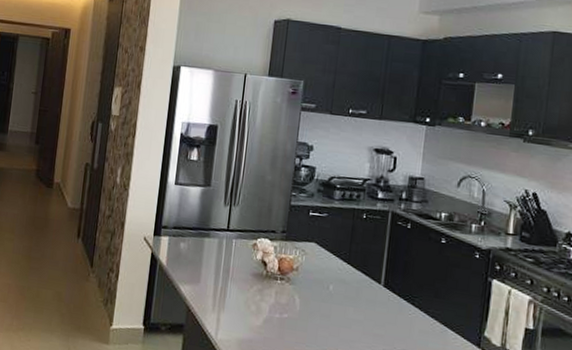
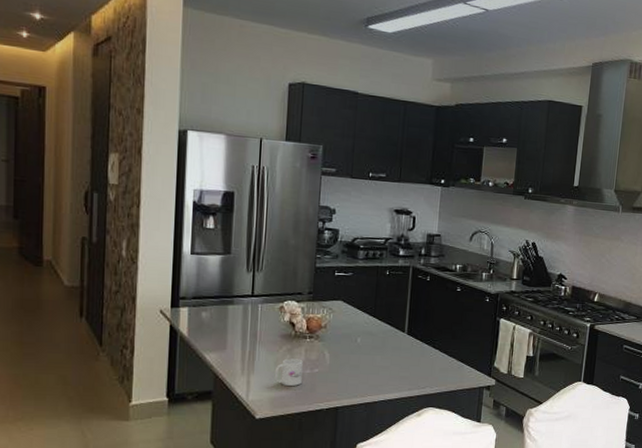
mug: none [243,299,273,330] -> present [274,358,303,386]

